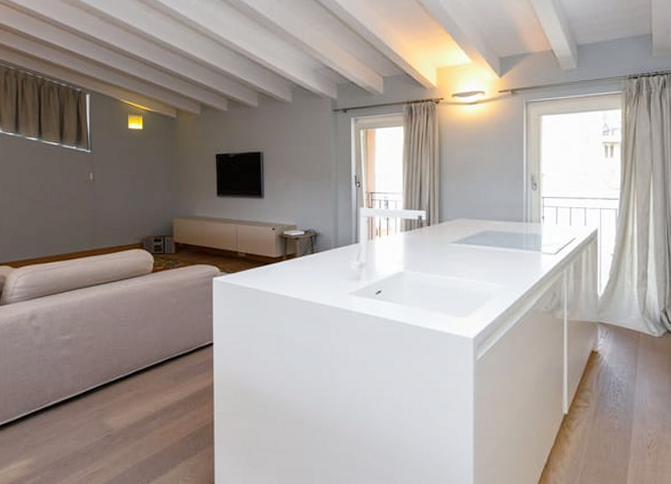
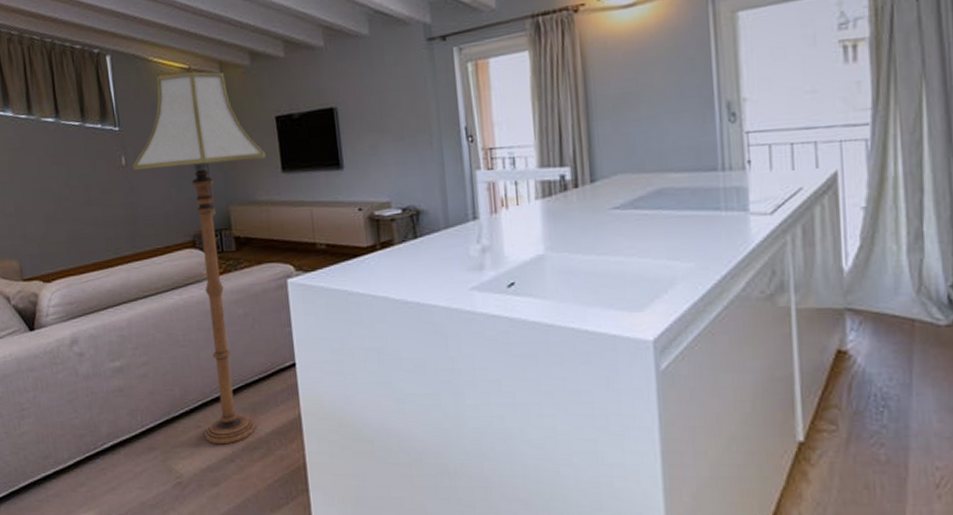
floor lamp: none [98,109,205,405] -> present [132,65,265,445]

